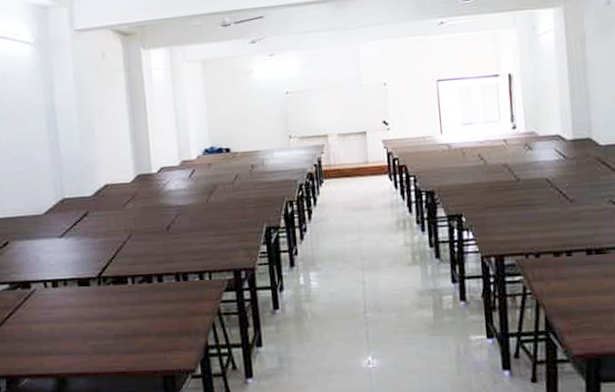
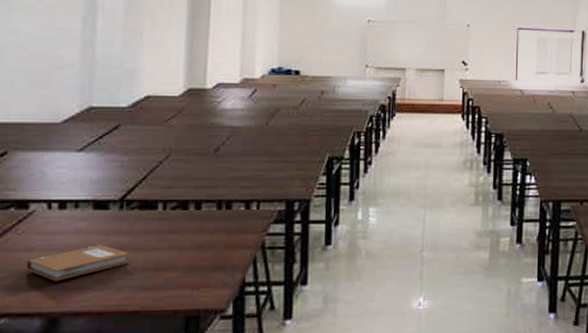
notebook: none [35,316,113,348] -> present [26,245,130,281]

